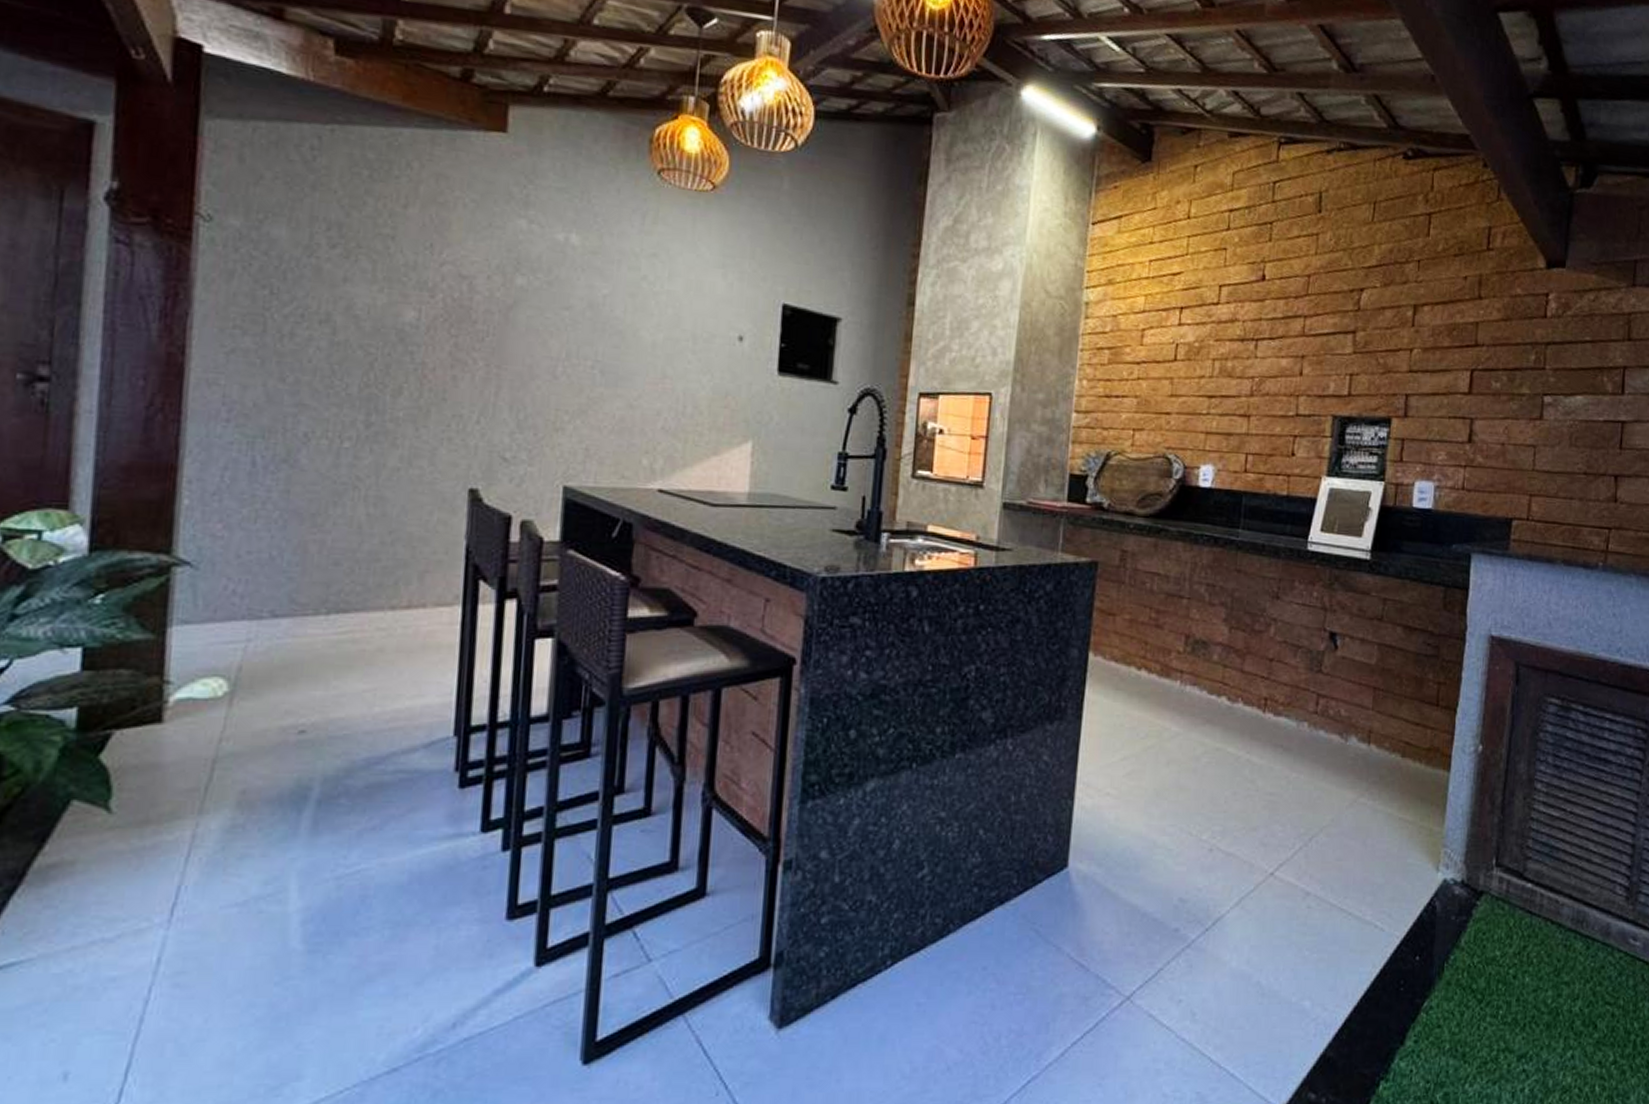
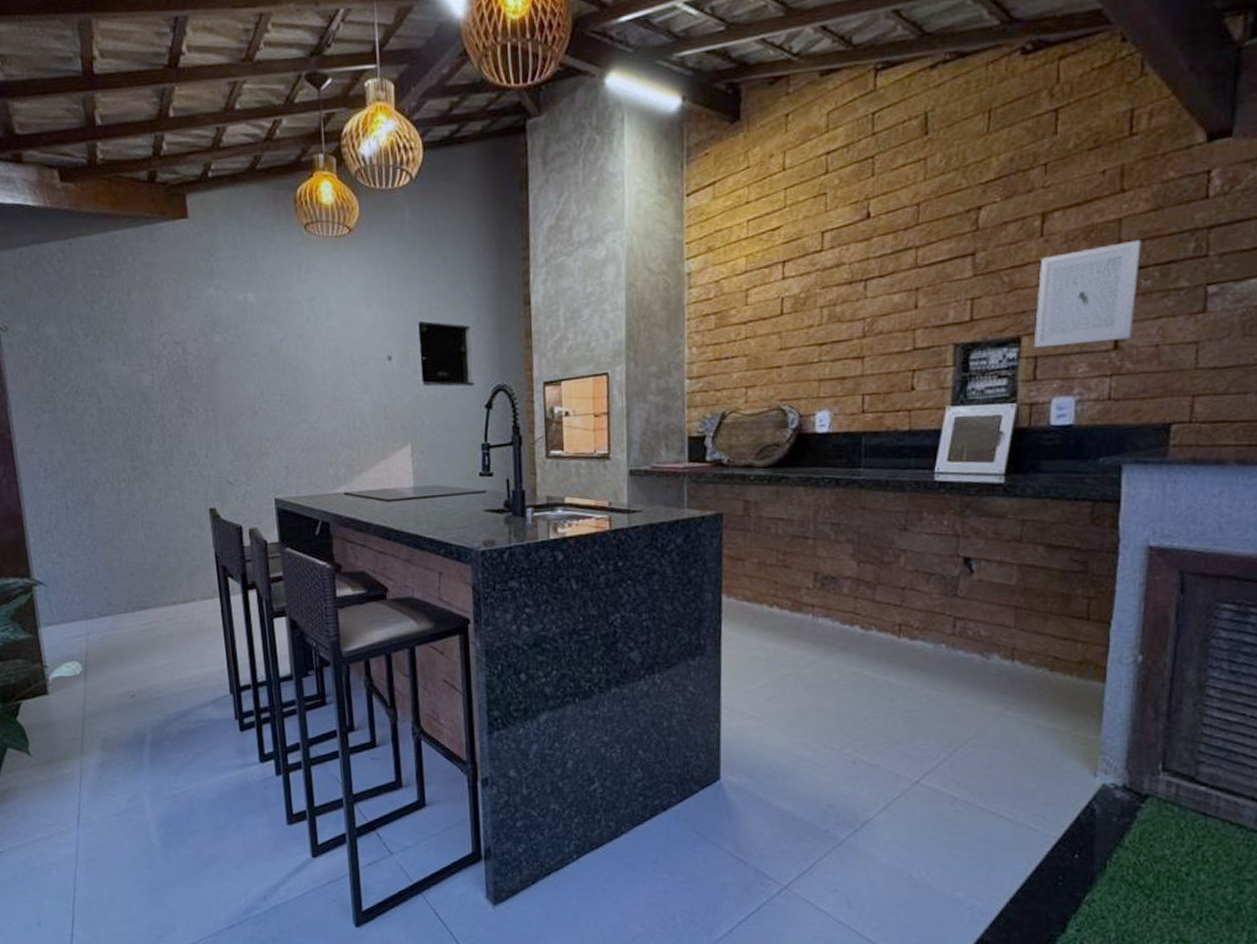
wall art: none [1402,344,1494,434] -> present [1035,239,1142,348]

